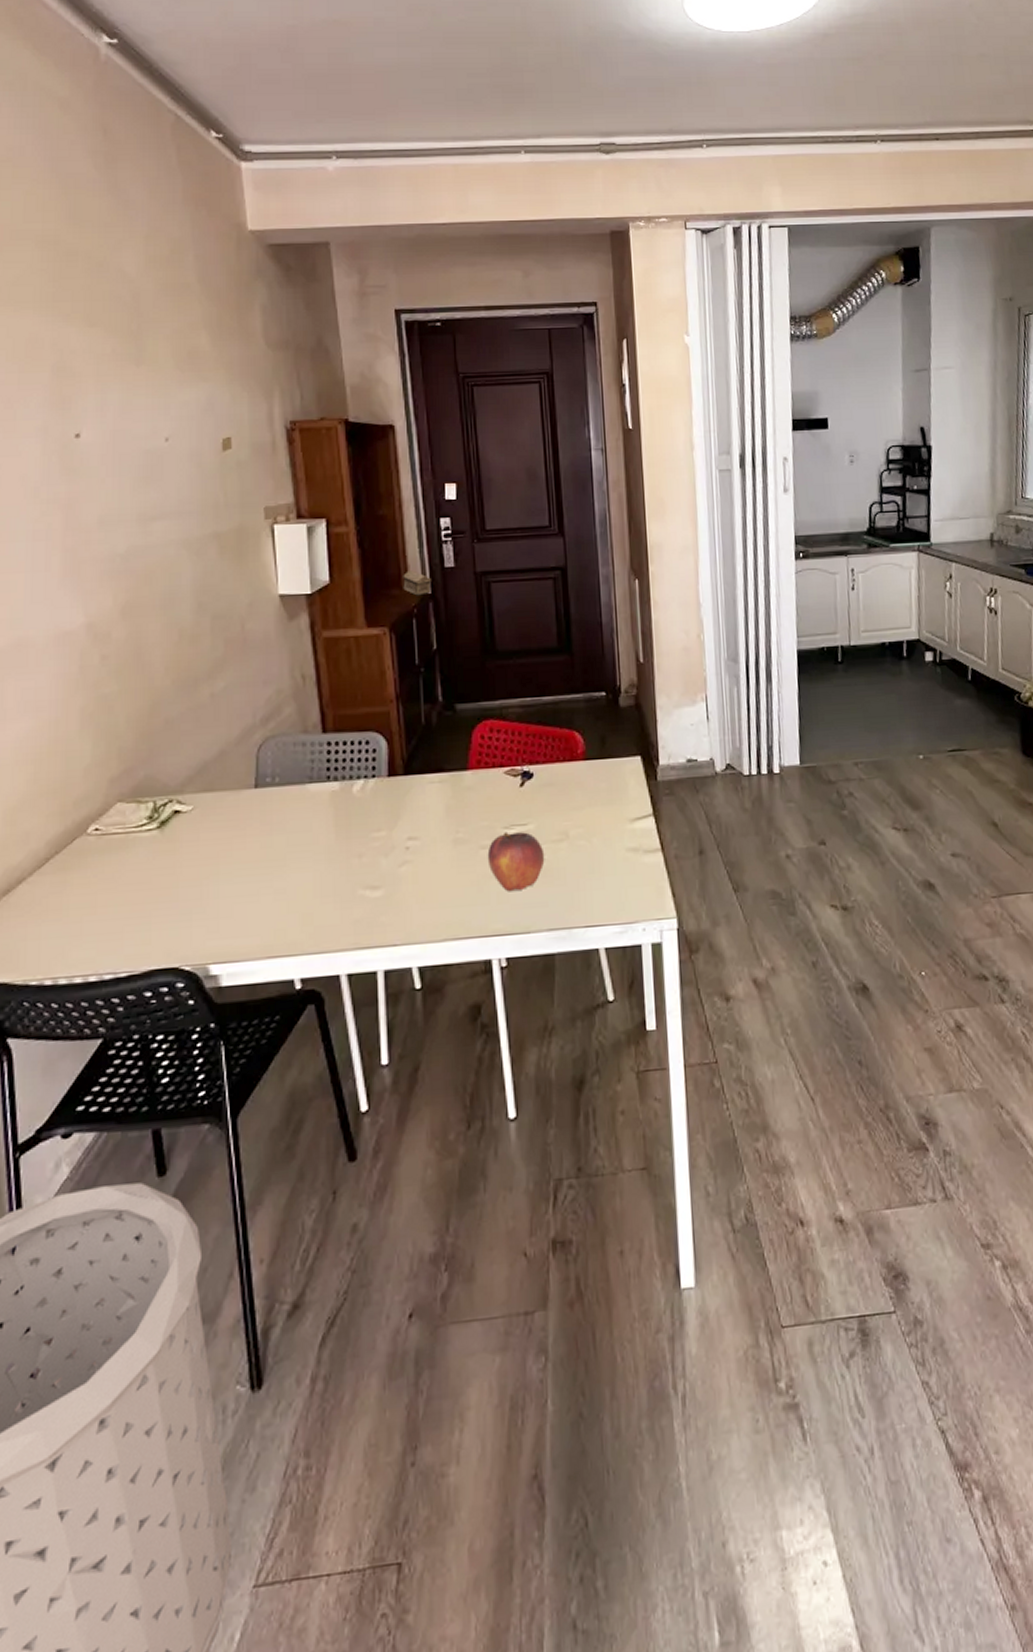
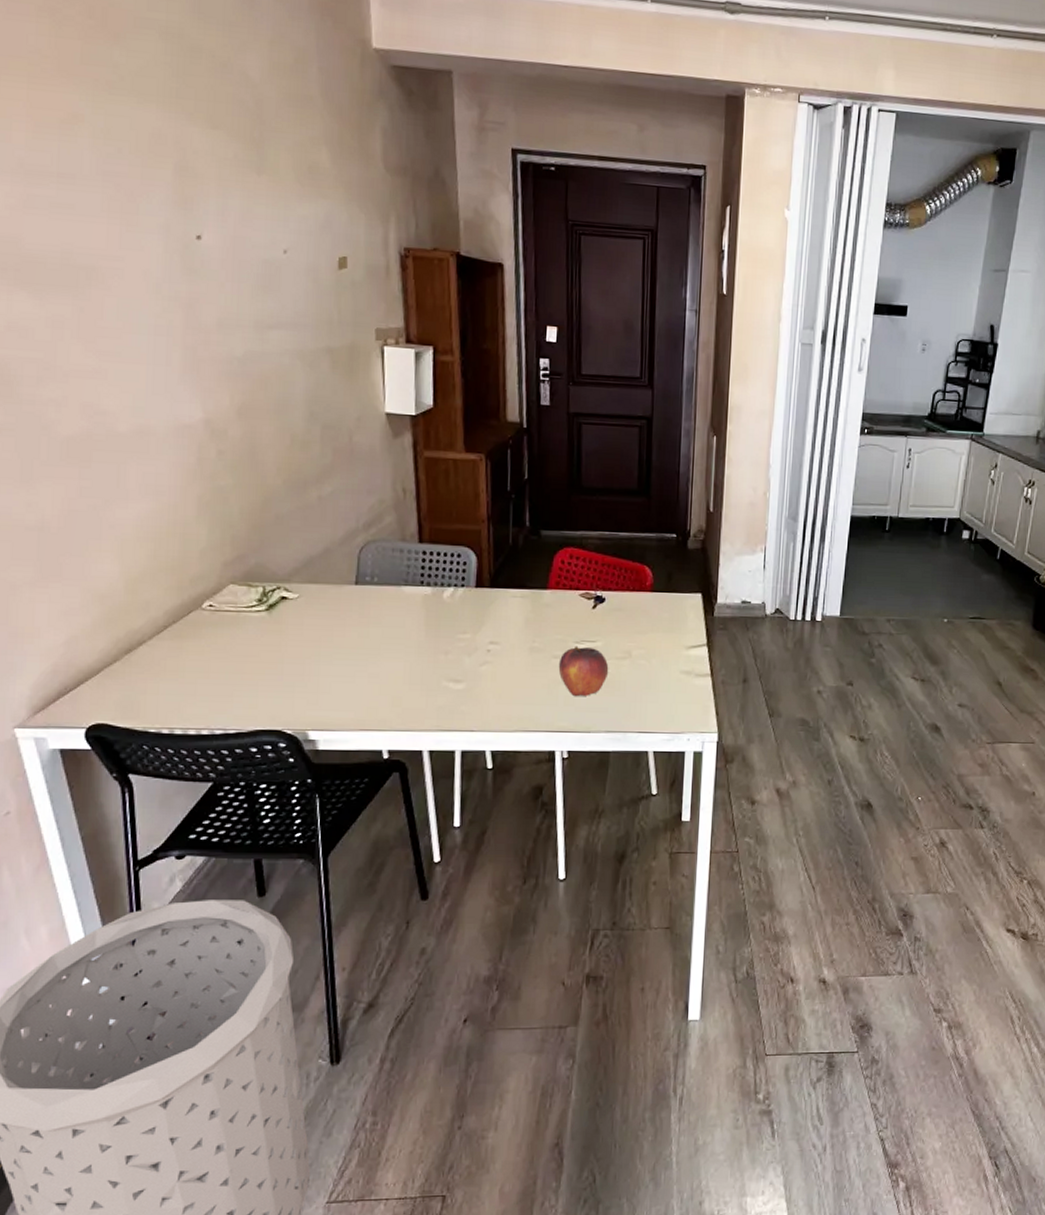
decorative box: present [403,570,431,596] -> none [501,404,527,429]

